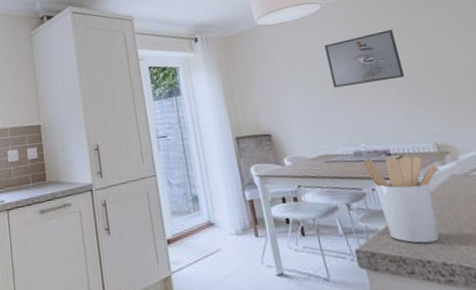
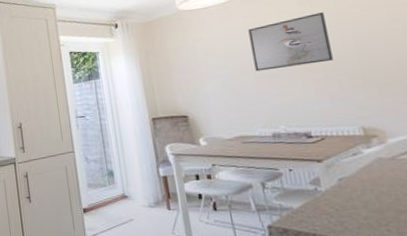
utensil holder: present [362,156,439,244] -> none [281,139,362,223]

